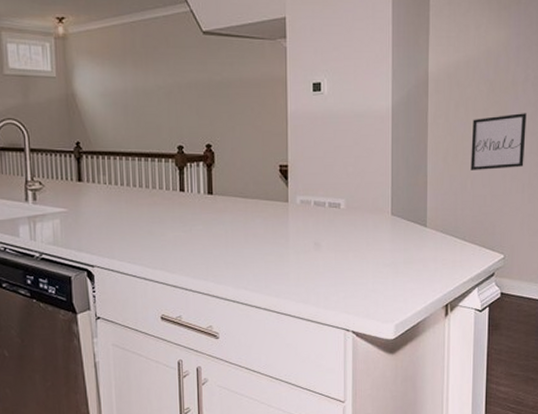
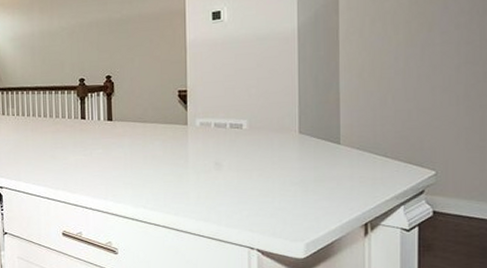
wall art: present [470,113,527,170] -> none [391,22,459,85]

